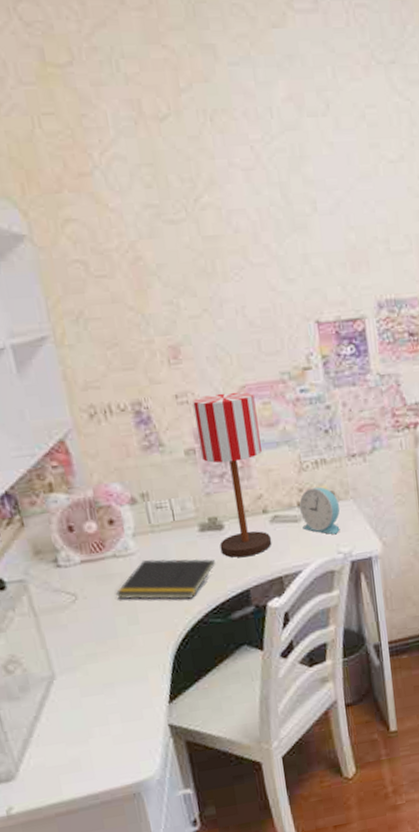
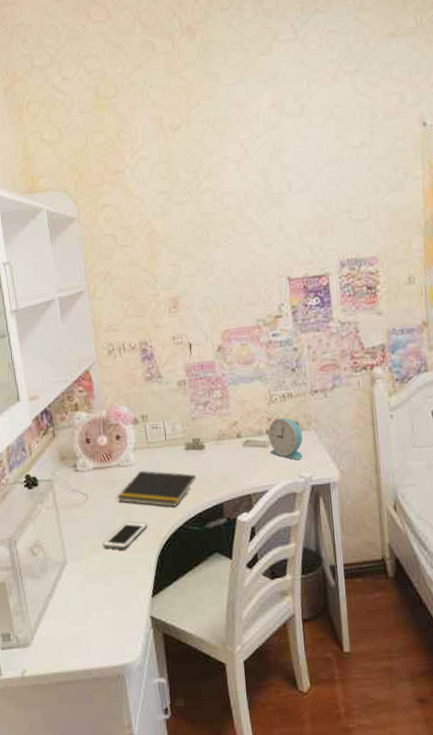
cell phone: none [101,620,158,655] -> present [102,521,147,549]
table lamp: present [193,392,272,558] -> none [186,335,244,475]

